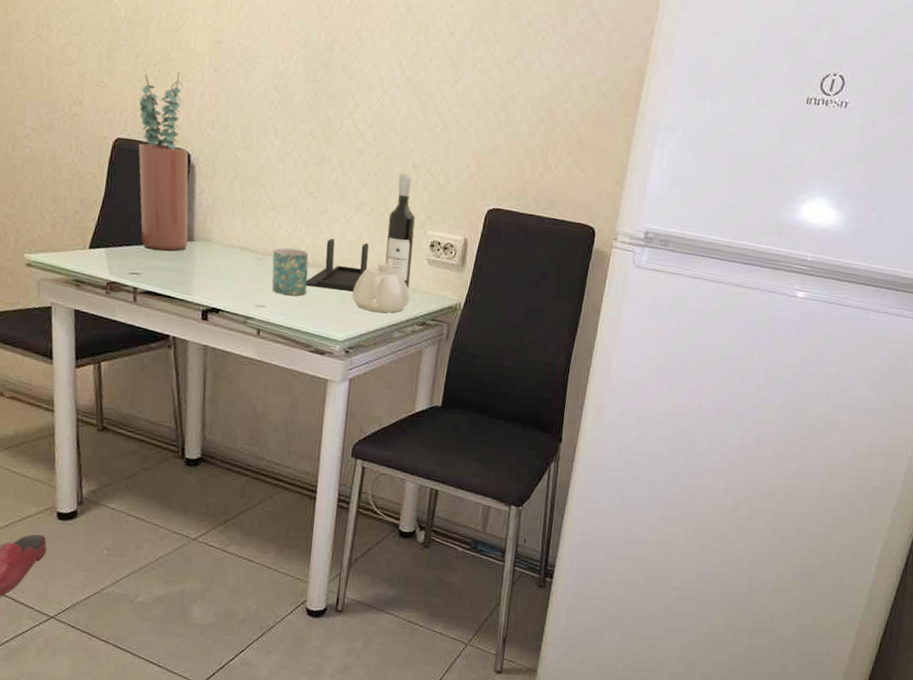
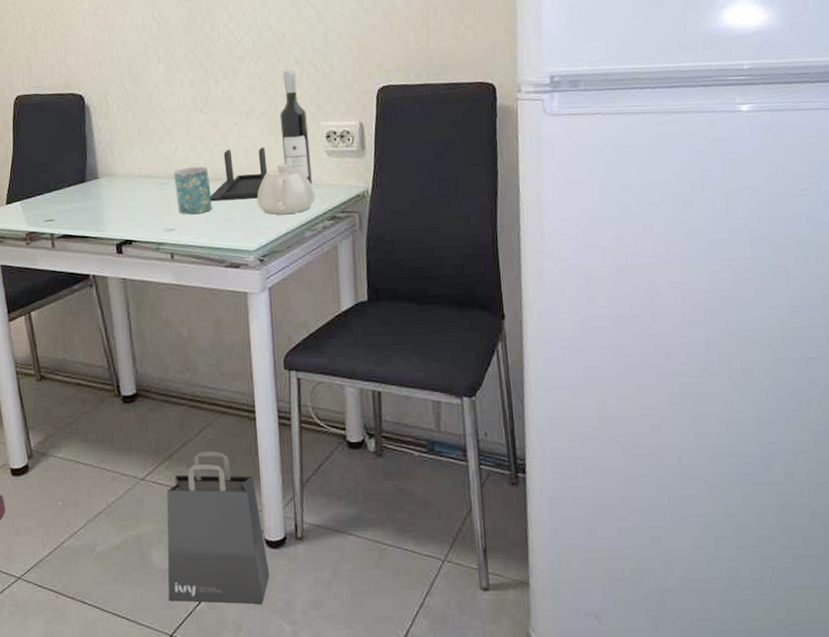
vase: present [138,72,189,251] -> none [32,23,94,194]
shopping bag: none [203,521,306,665] -> present [166,451,270,604]

